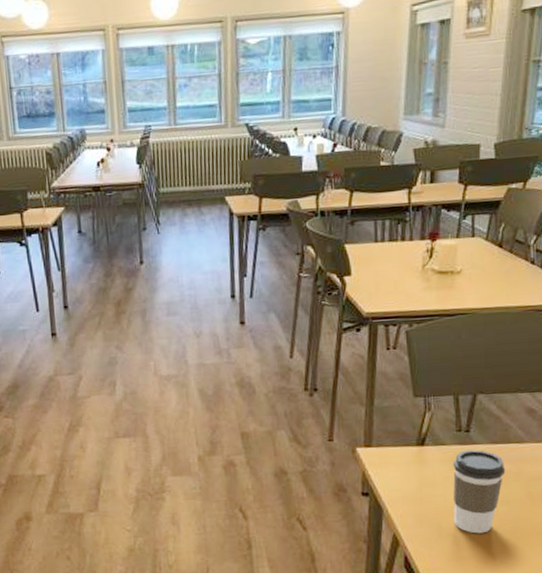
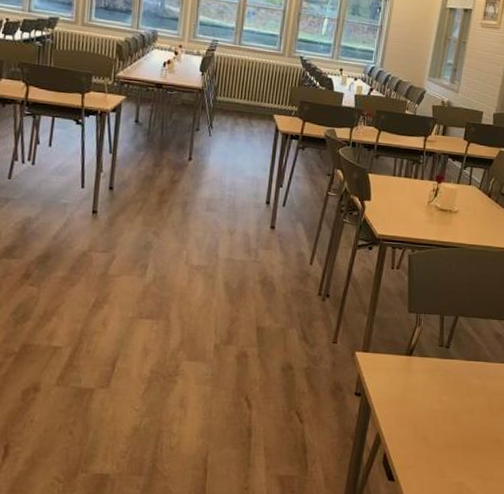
coffee cup: present [453,450,506,534] -> none [428,364,474,438]

